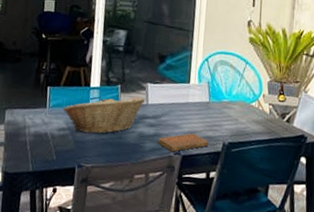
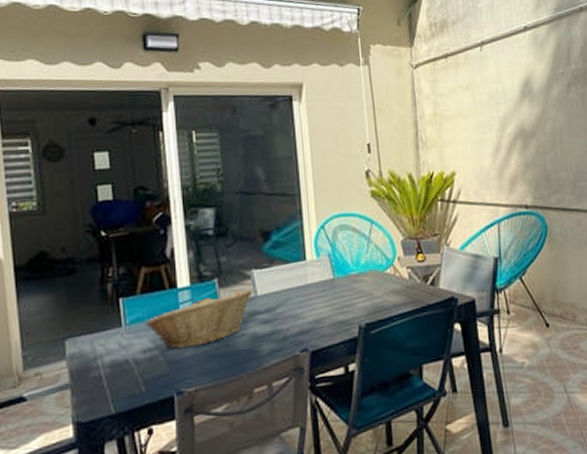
notebook: present [157,133,209,152] -> none [276,321,342,350]

